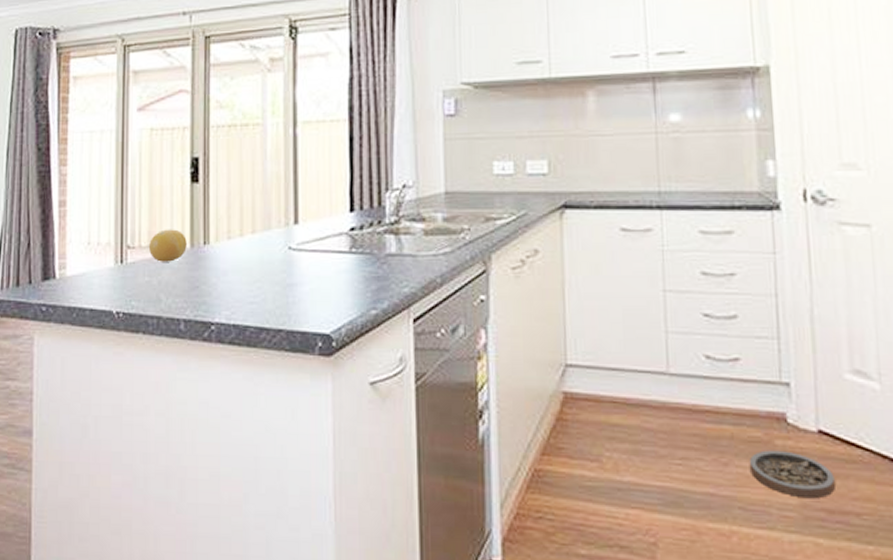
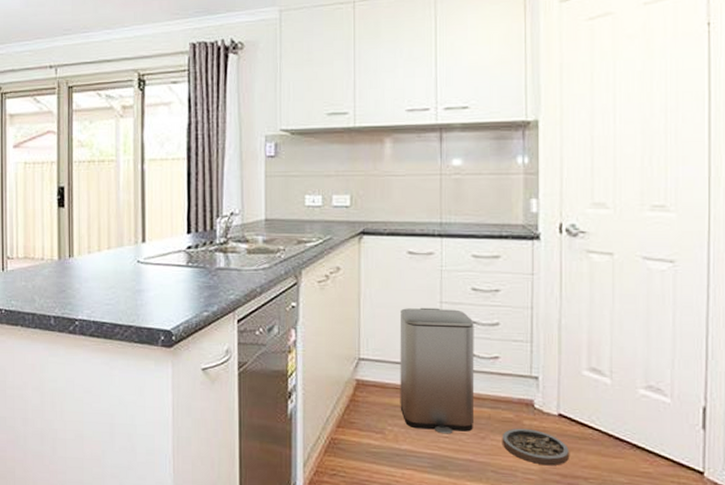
fruit: present [149,229,187,262] -> none [25,244,55,271]
pedal bin: none [614,298,713,461] -> present [399,307,475,435]

